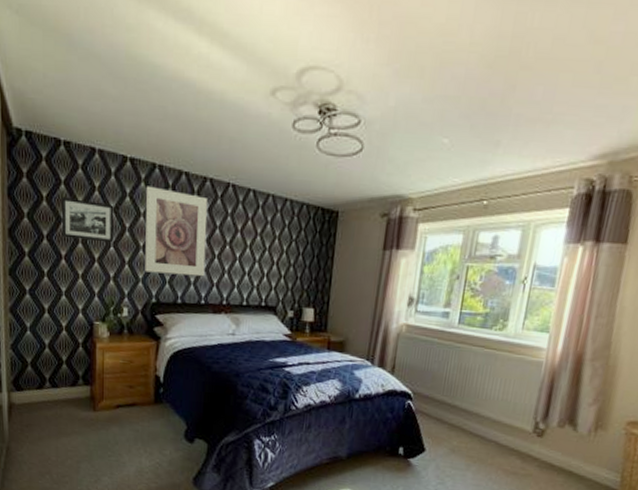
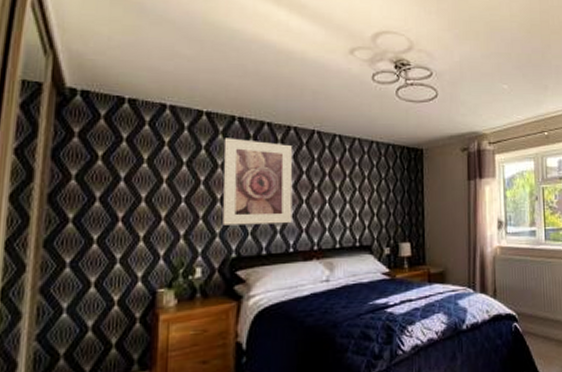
picture frame: present [61,196,114,243] -> none [119,154,187,199]

